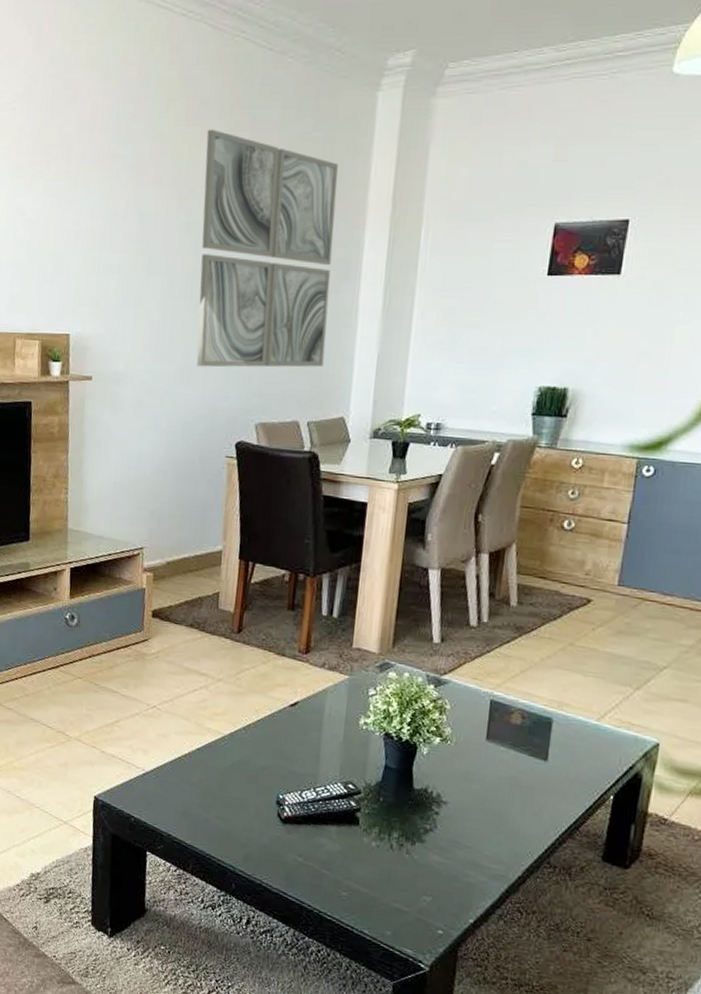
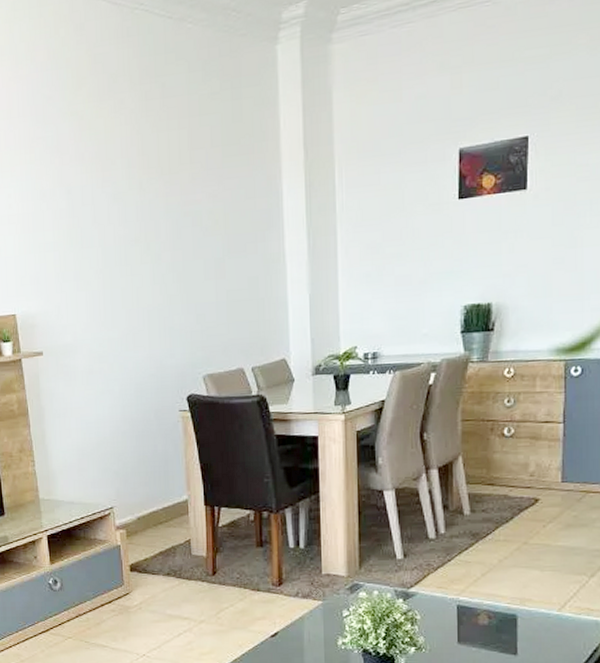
wall art: present [196,129,338,368] -> none [120,101,260,329]

